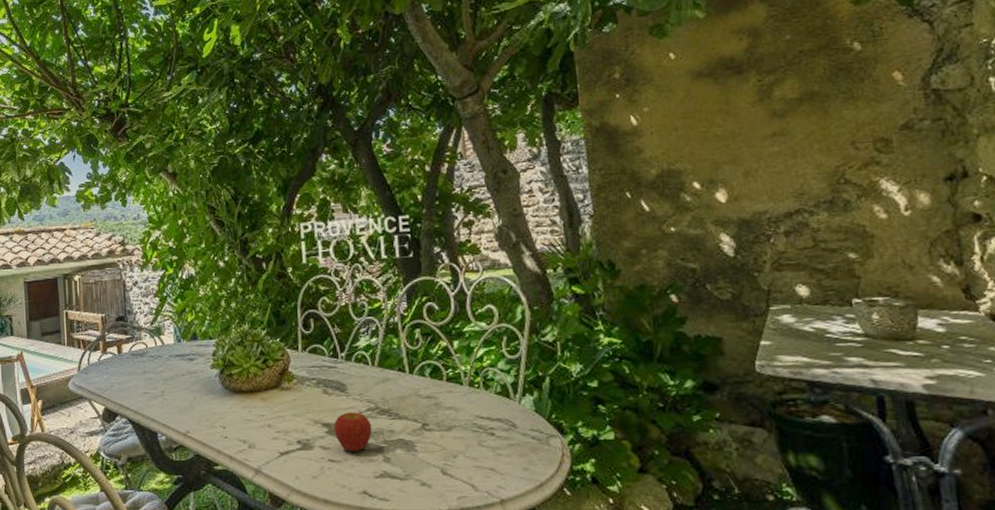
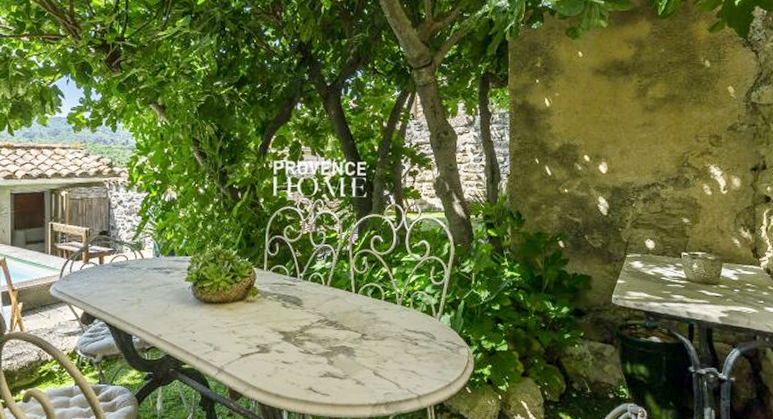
apple: present [333,412,373,452] -> none [289,323,321,356]

